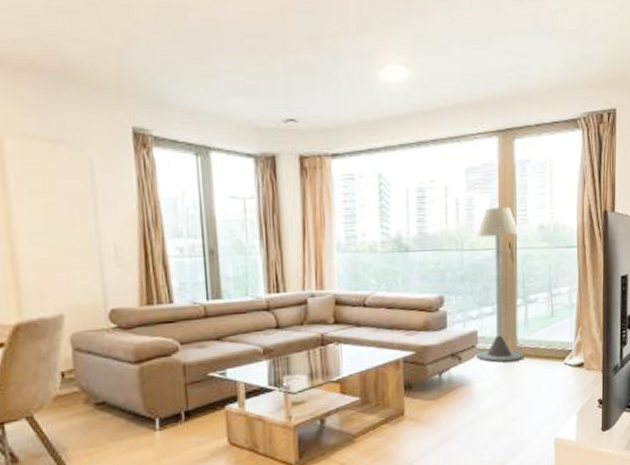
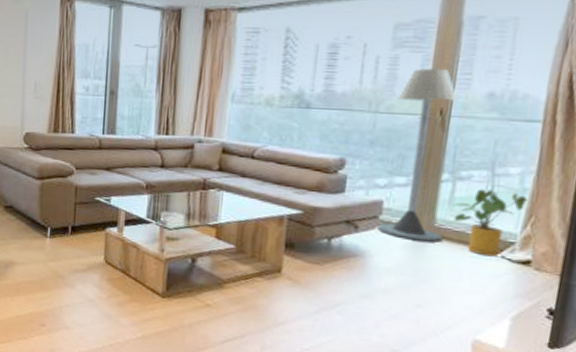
house plant: none [528,308,575,365] -> present [453,189,528,257]

